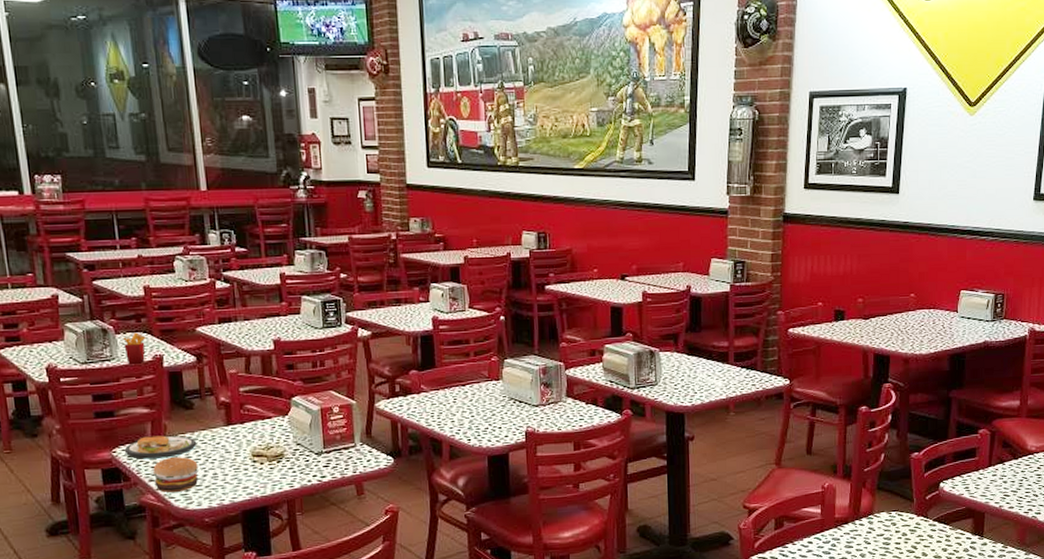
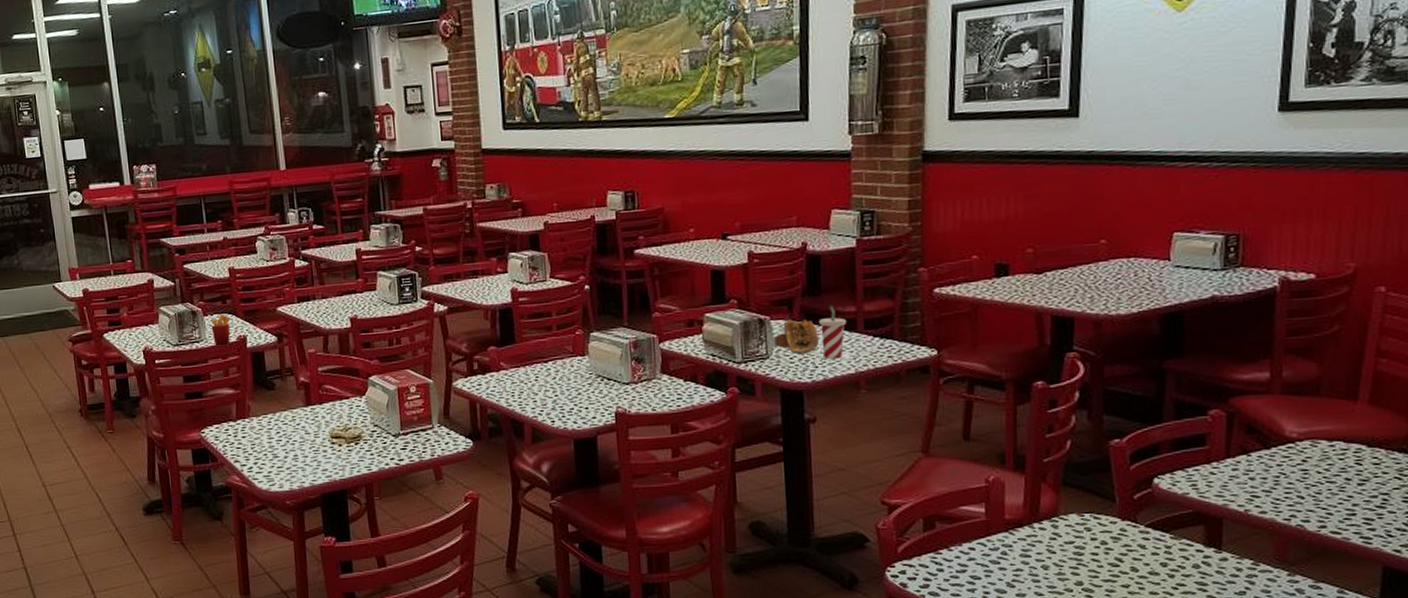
sandwich: present [124,435,197,460] -> none [212,416,279,440]
hamburger: present [153,457,198,493] -> none [238,438,280,475]
sandwich: none [661,351,698,382] -> present [773,319,819,354]
beverage cup: none [698,340,721,387] -> present [819,304,847,360]

